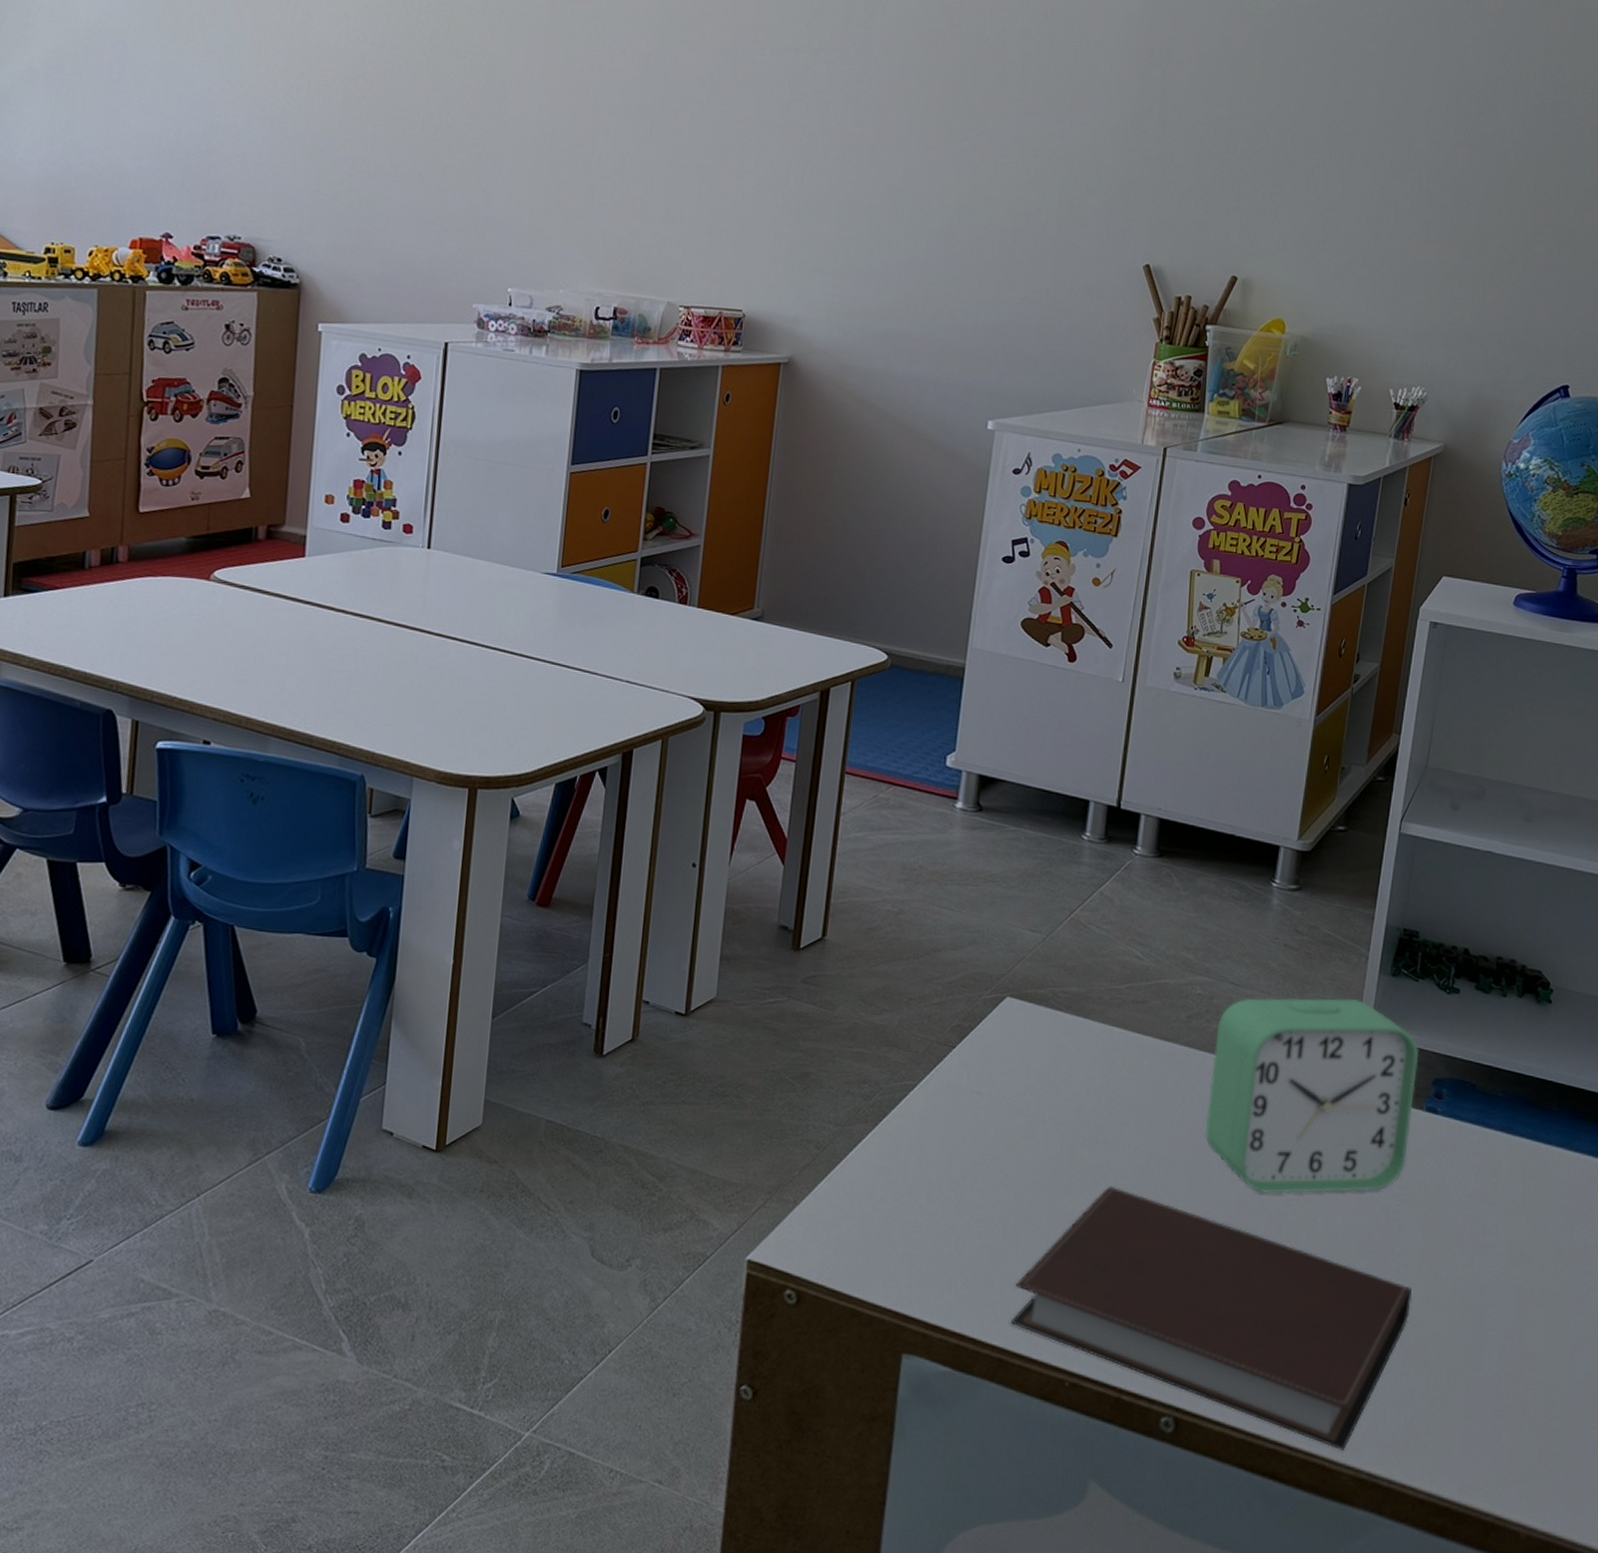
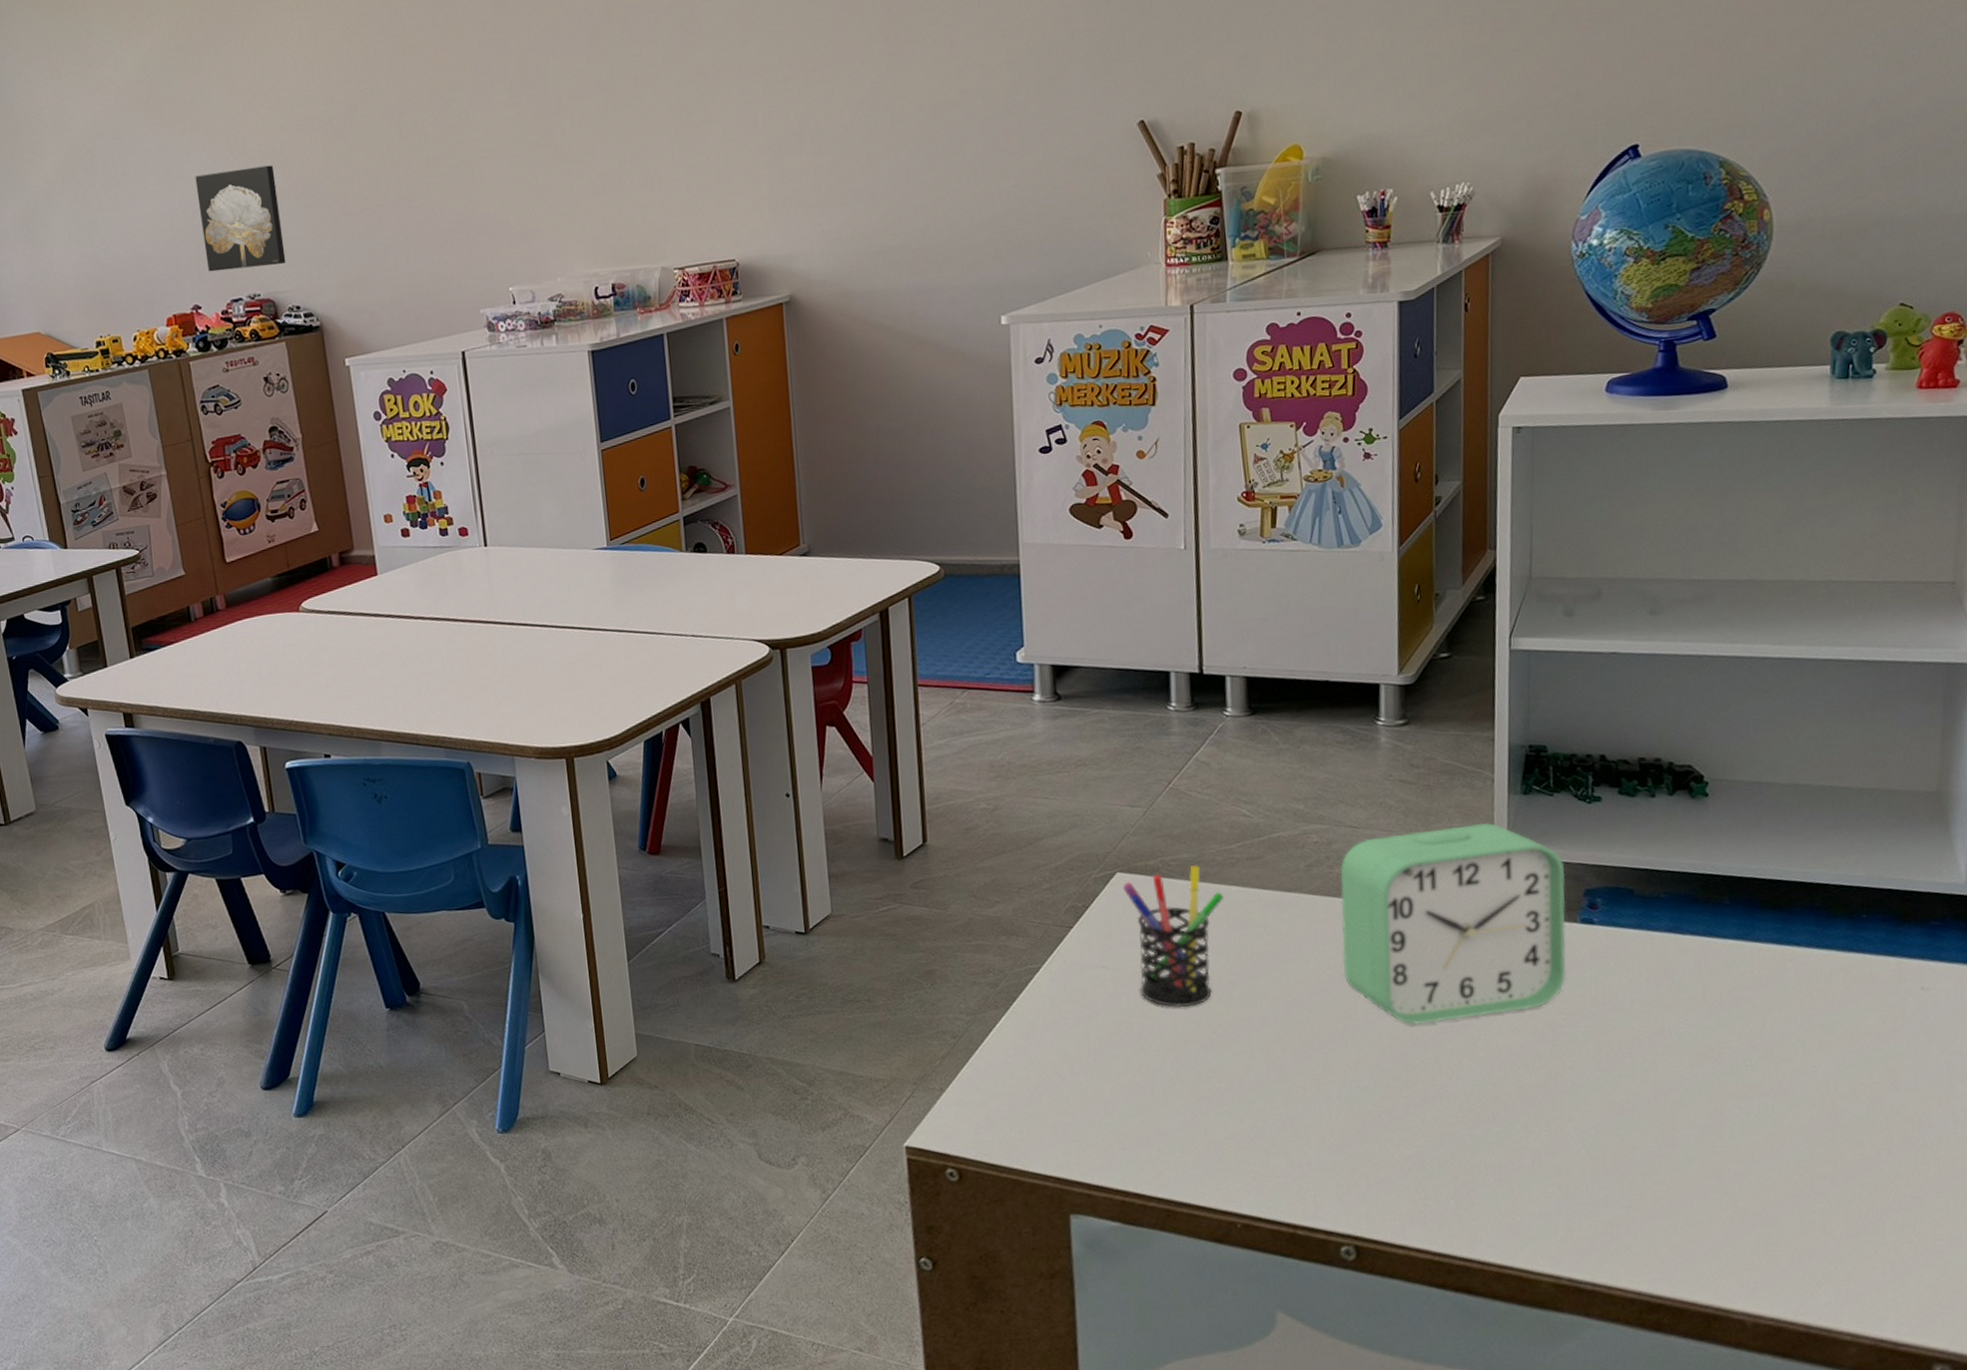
wall art: none [189,100,285,212] -> present [195,165,286,272]
pen holder: none [1010,999,1105,1147] -> present [1123,864,1224,1007]
notebook: present [1010,1186,1412,1451] -> none [1172,1036,1593,1261]

